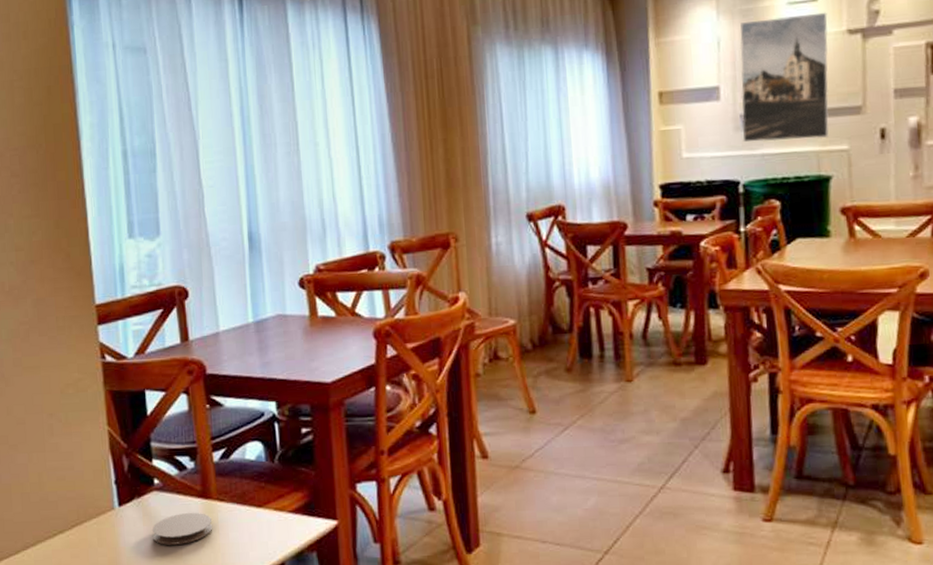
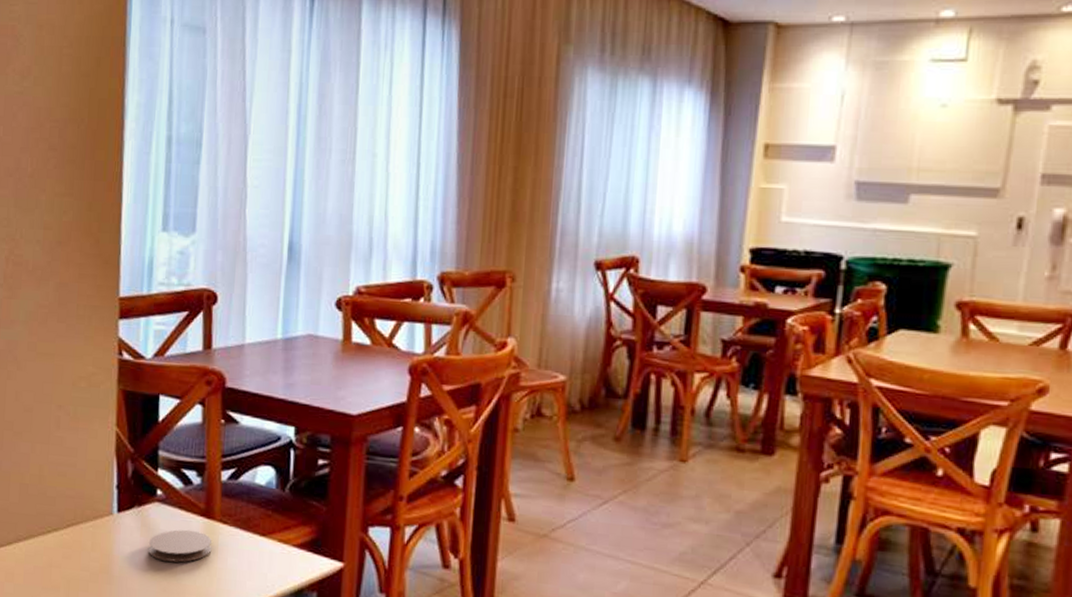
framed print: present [740,12,829,143] -> none [854,75,976,221]

